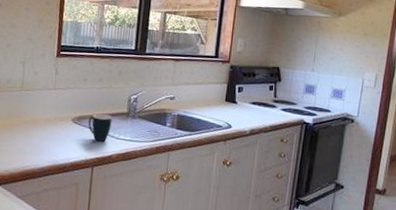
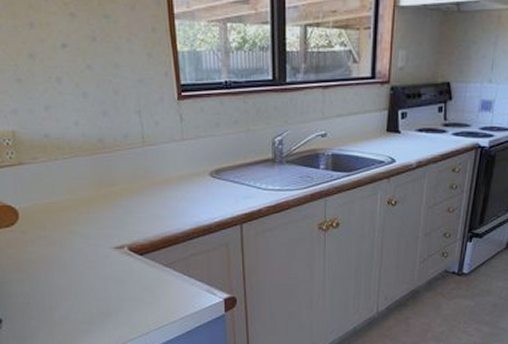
mug: present [88,114,113,142] -> none [229,164,256,196]

